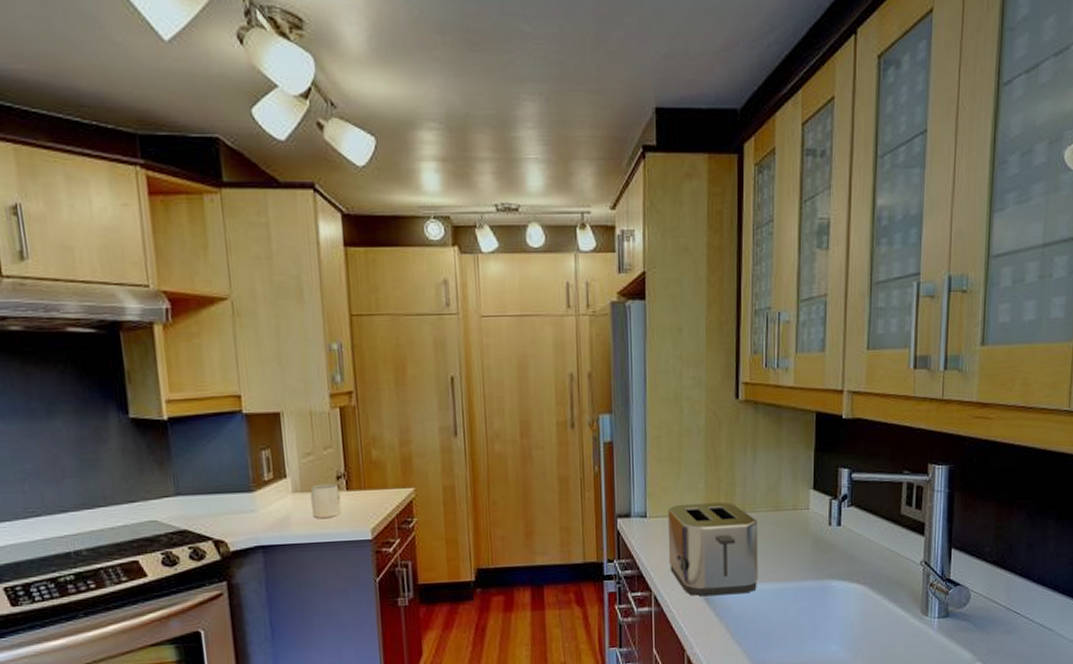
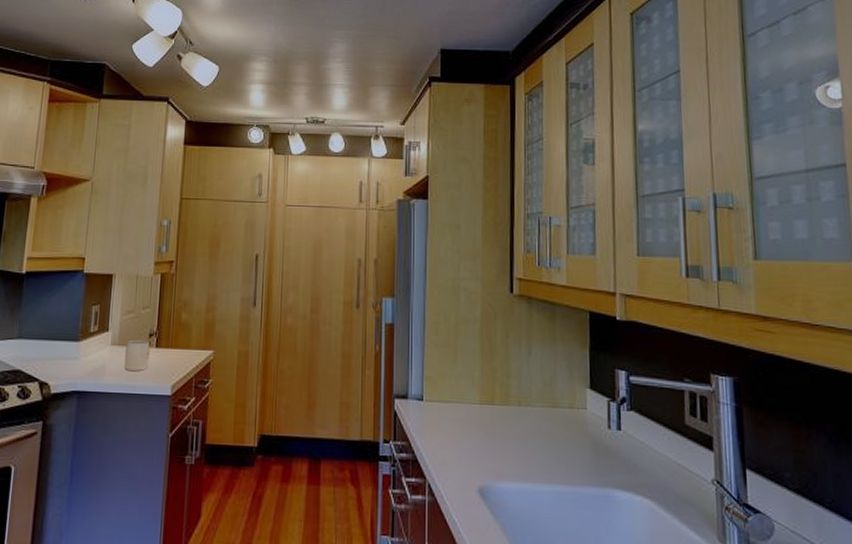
toaster: present [667,502,758,597] -> none [443,390,536,493]

